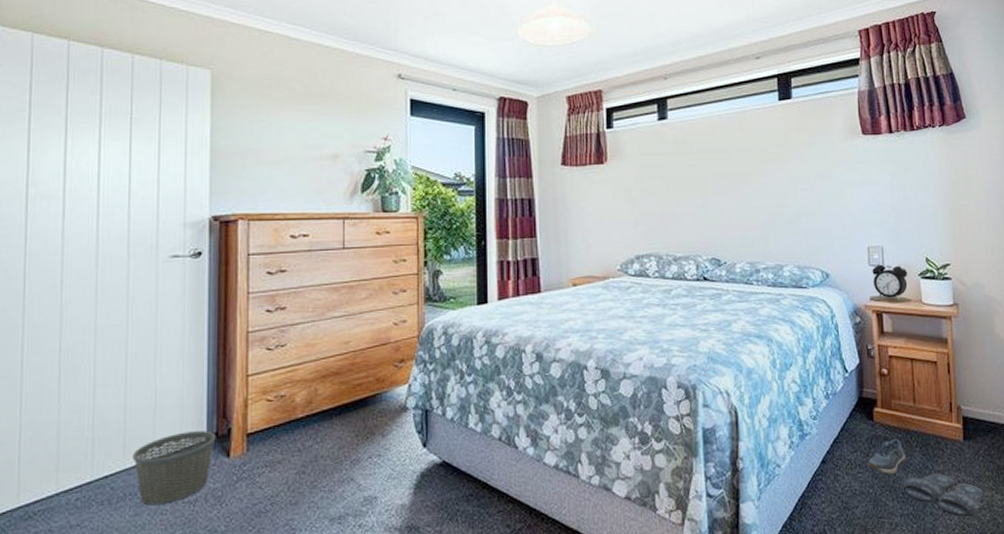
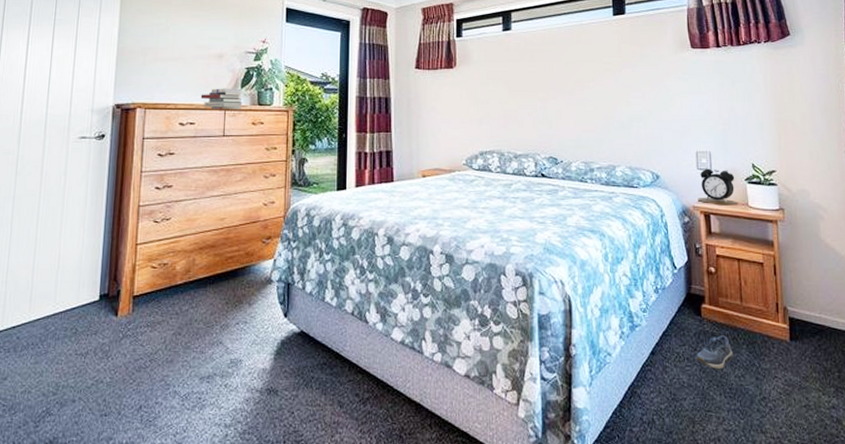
basket: present [132,430,216,506] -> none [36,291,107,355]
books: none [314,193,364,219] -> present [200,88,242,110]
slippers: present [905,473,984,516] -> none [732,371,811,415]

